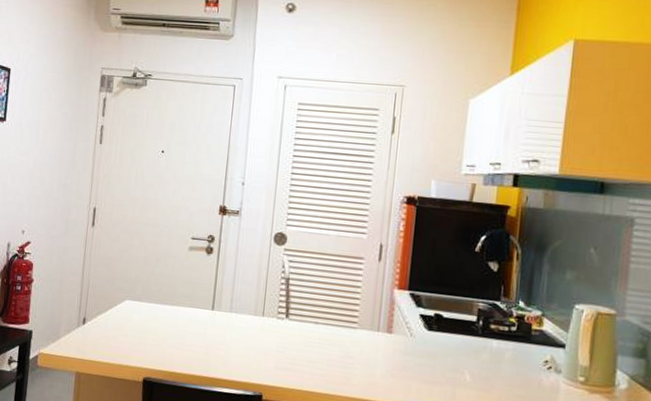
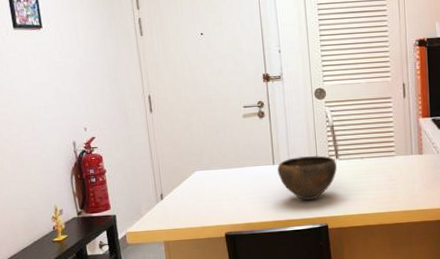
bowl: none [215,306,285,361] -> present [277,156,337,201]

